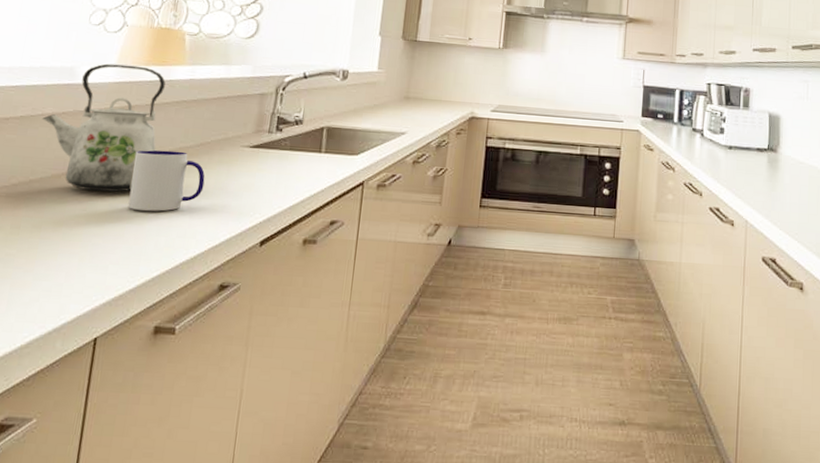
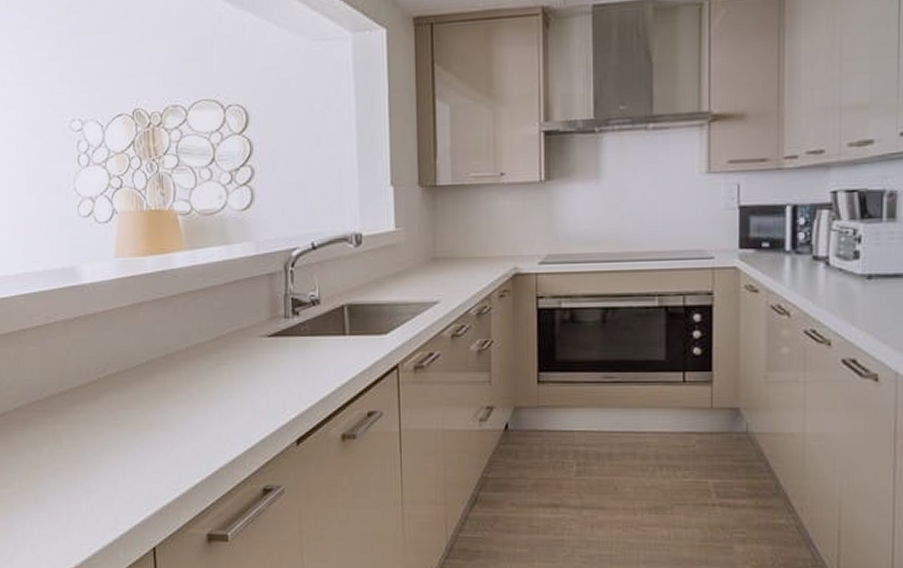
kettle: present [42,63,166,192] -> none [56,257,173,399]
mug: present [128,150,205,212] -> none [153,348,228,415]

